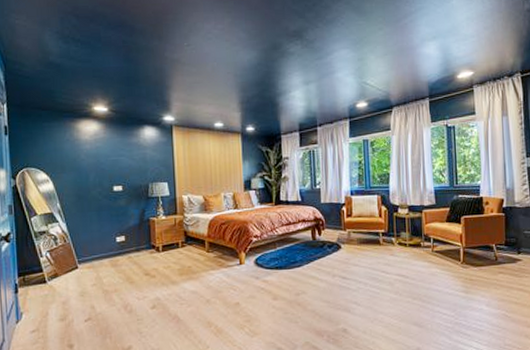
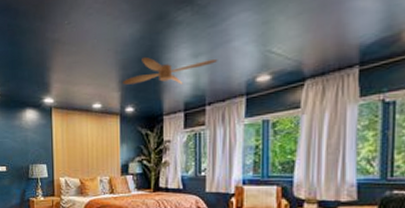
ceiling fan: none [243,81,325,107] -> present [123,56,218,85]

